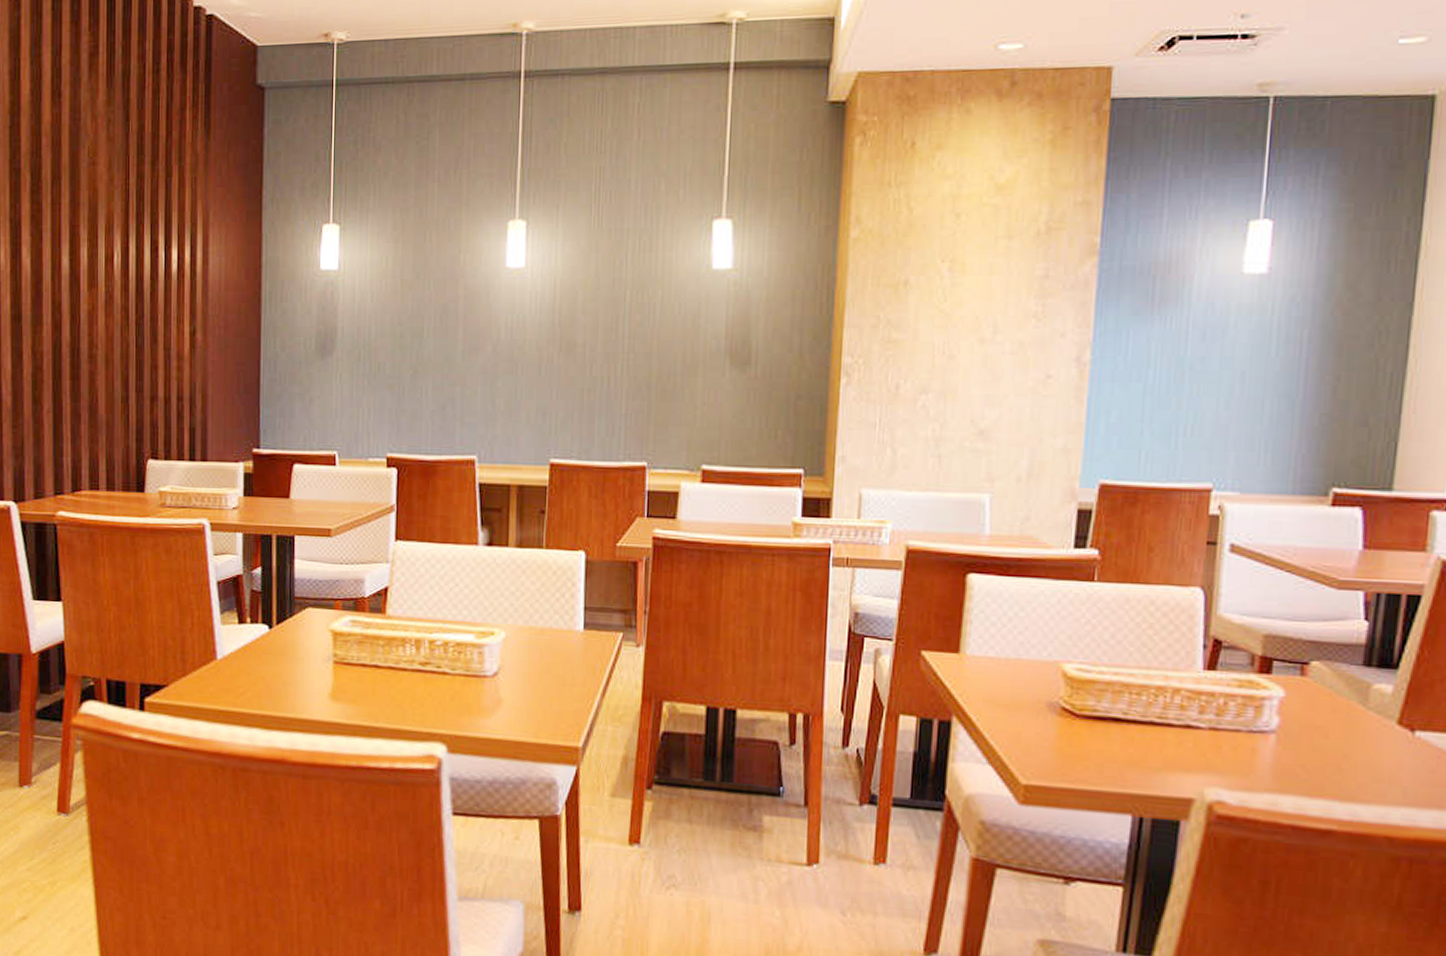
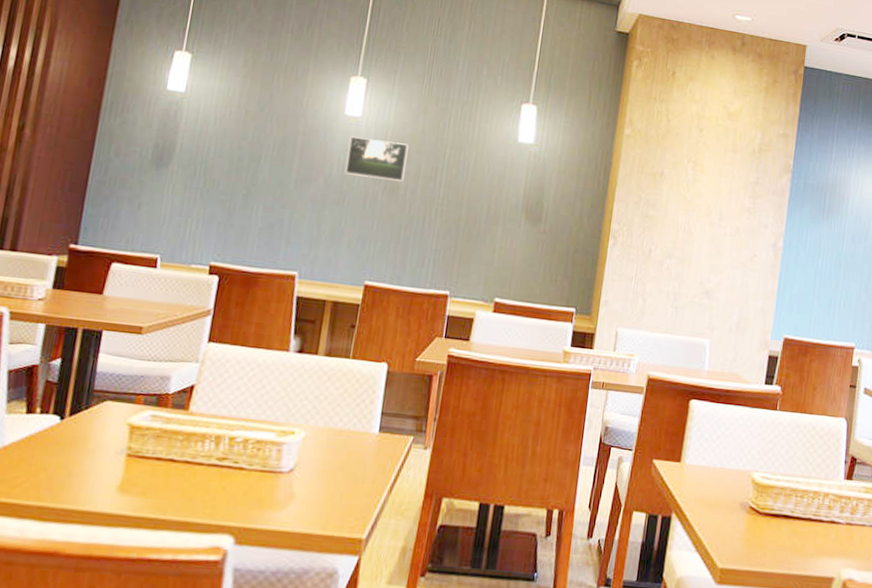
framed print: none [514,292,582,338] -> present [345,136,409,182]

